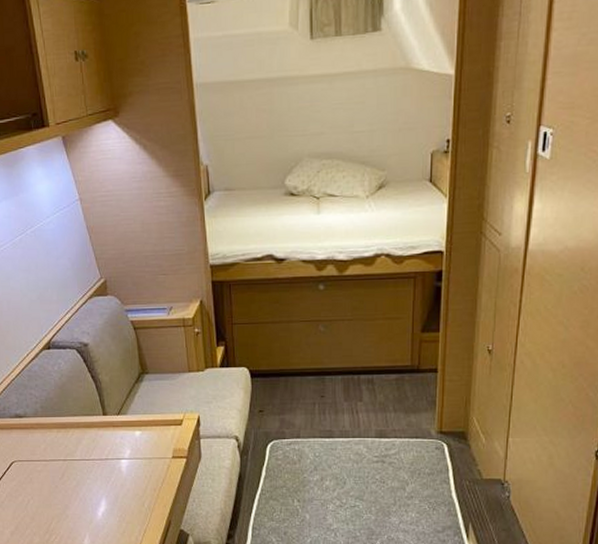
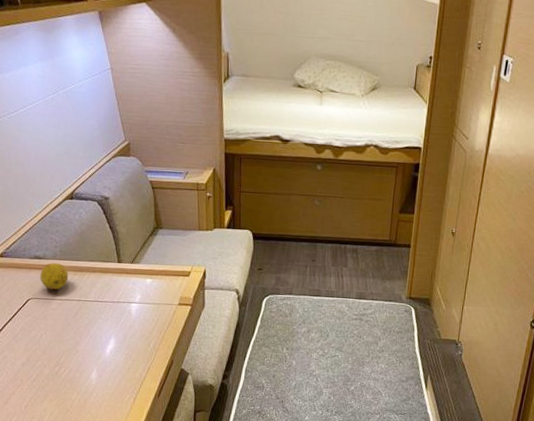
fruit: none [22,421,52,450] -> present [40,263,69,290]

